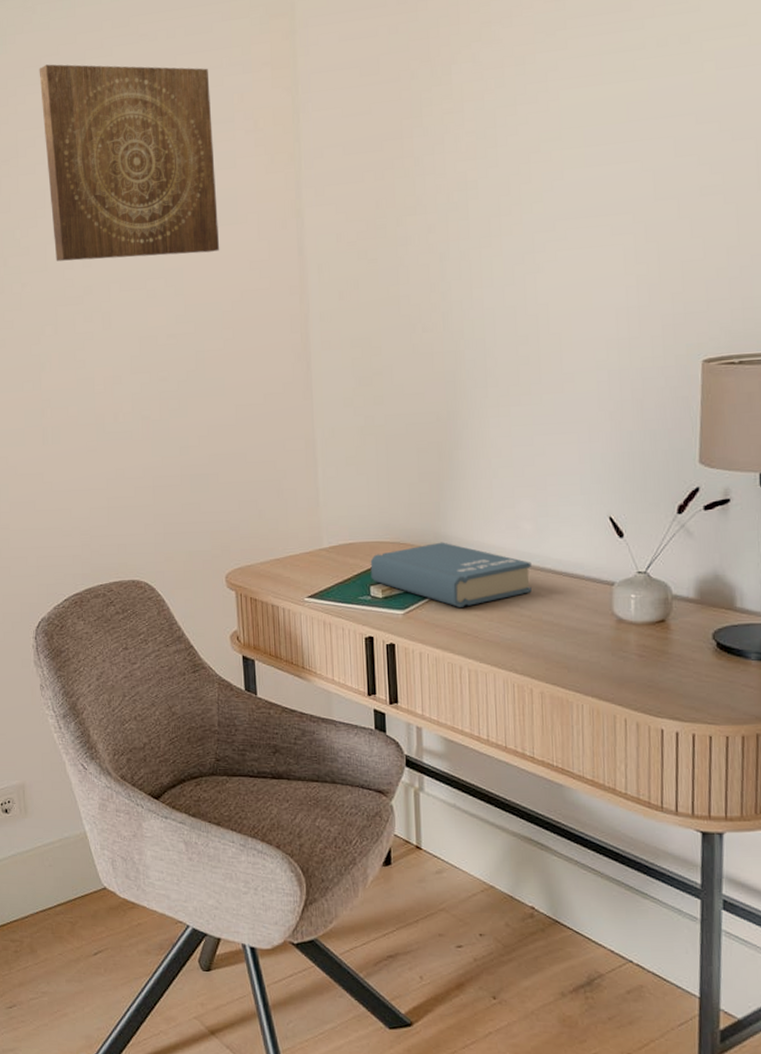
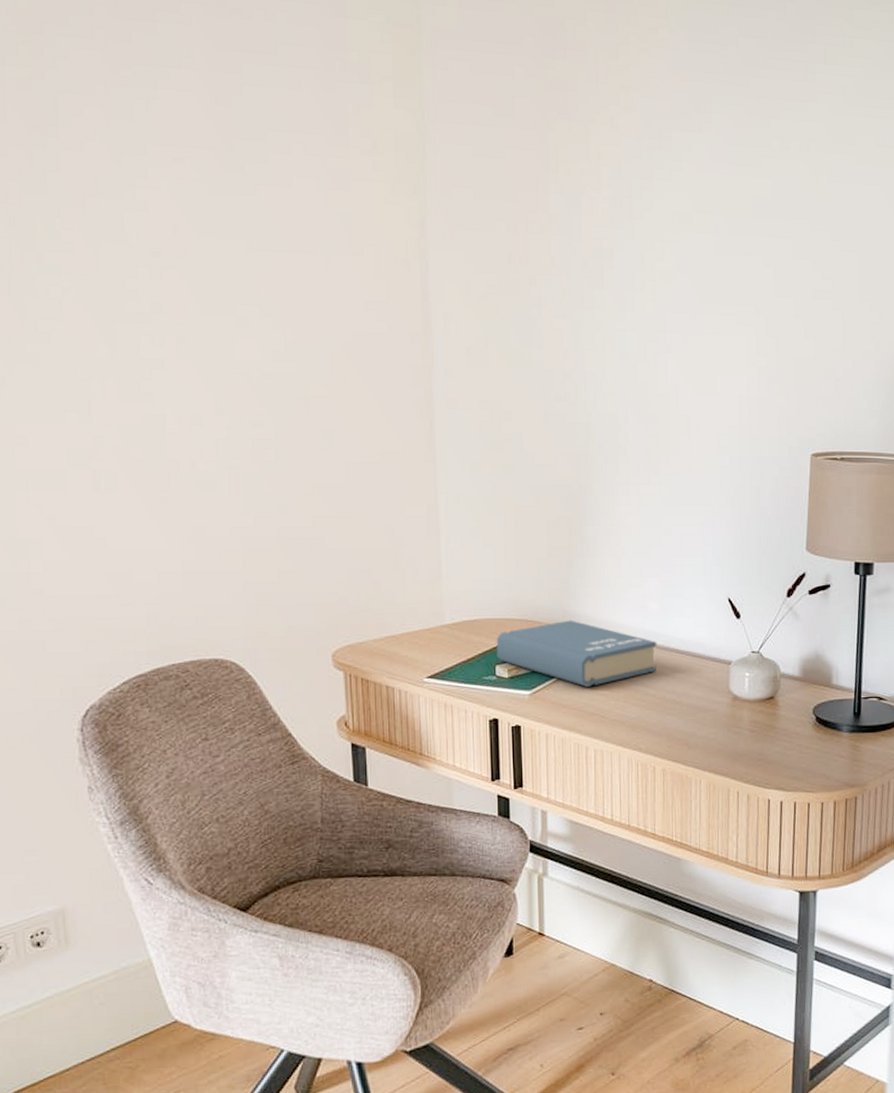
wall art: present [39,64,220,262] -> none [89,15,330,283]

